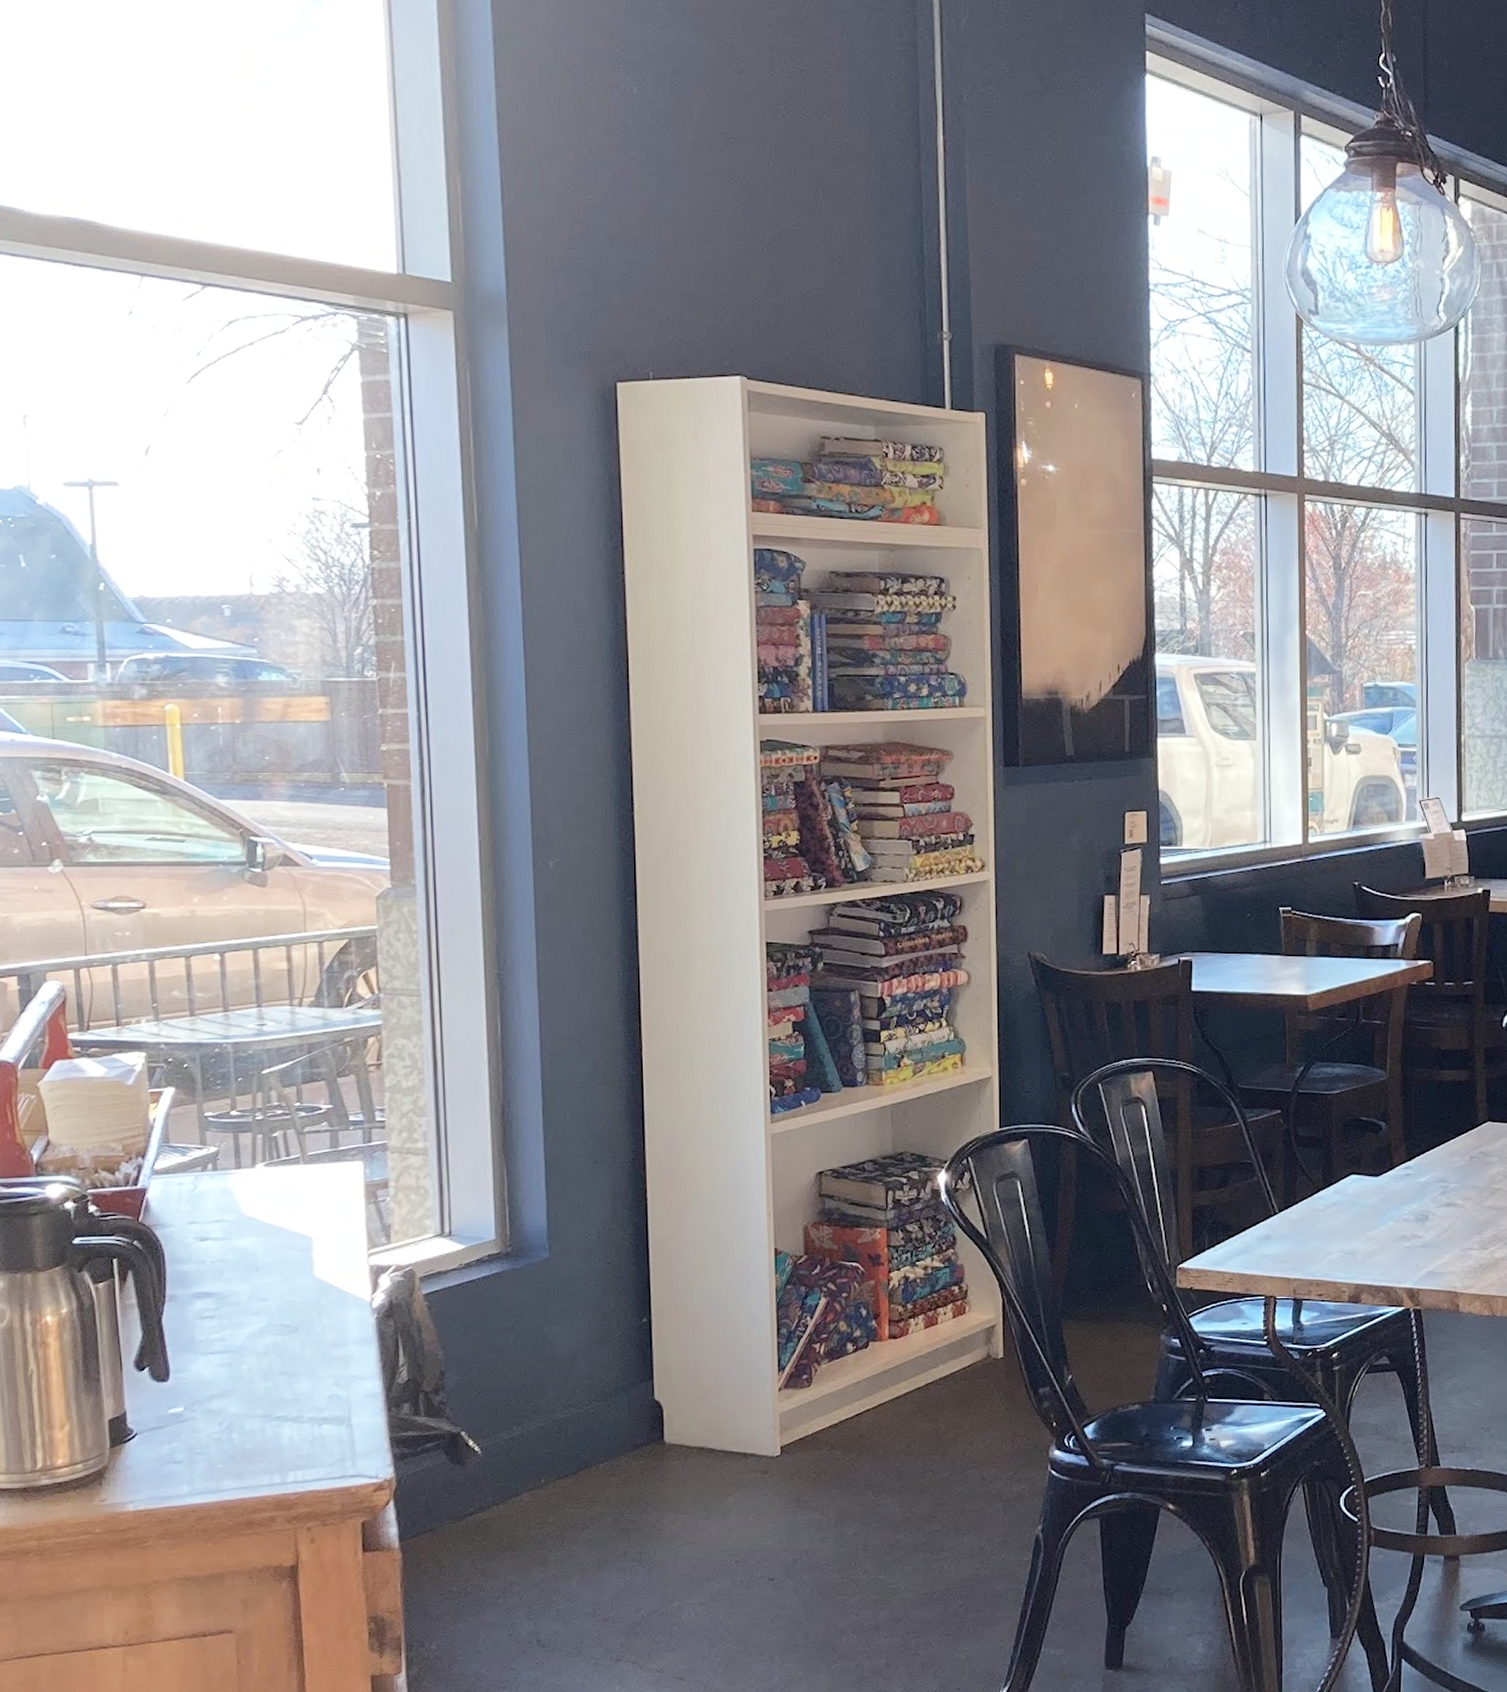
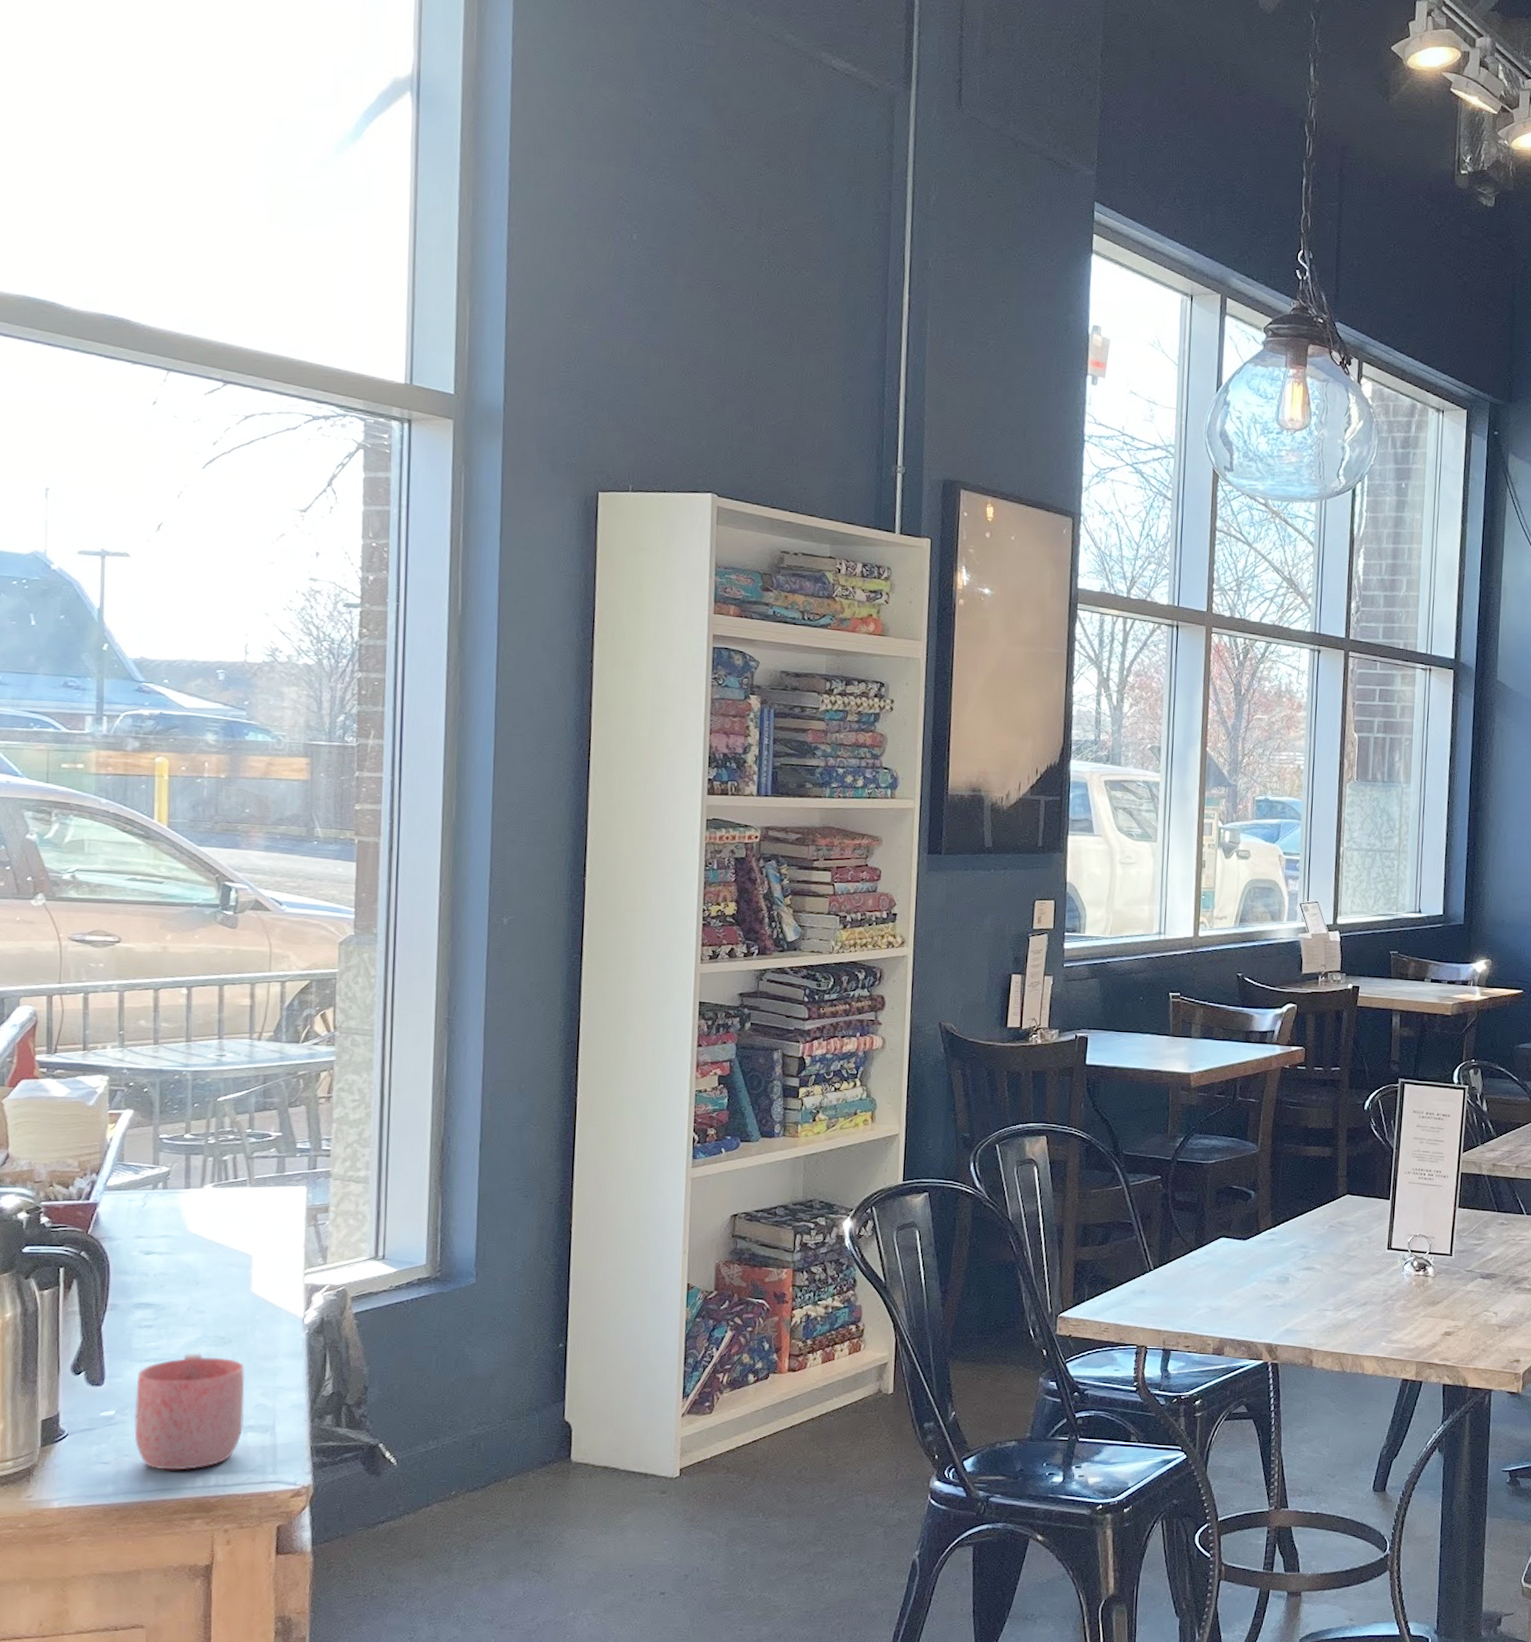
mug: none [203,1343,318,1467] -> present [134,1353,245,1470]

